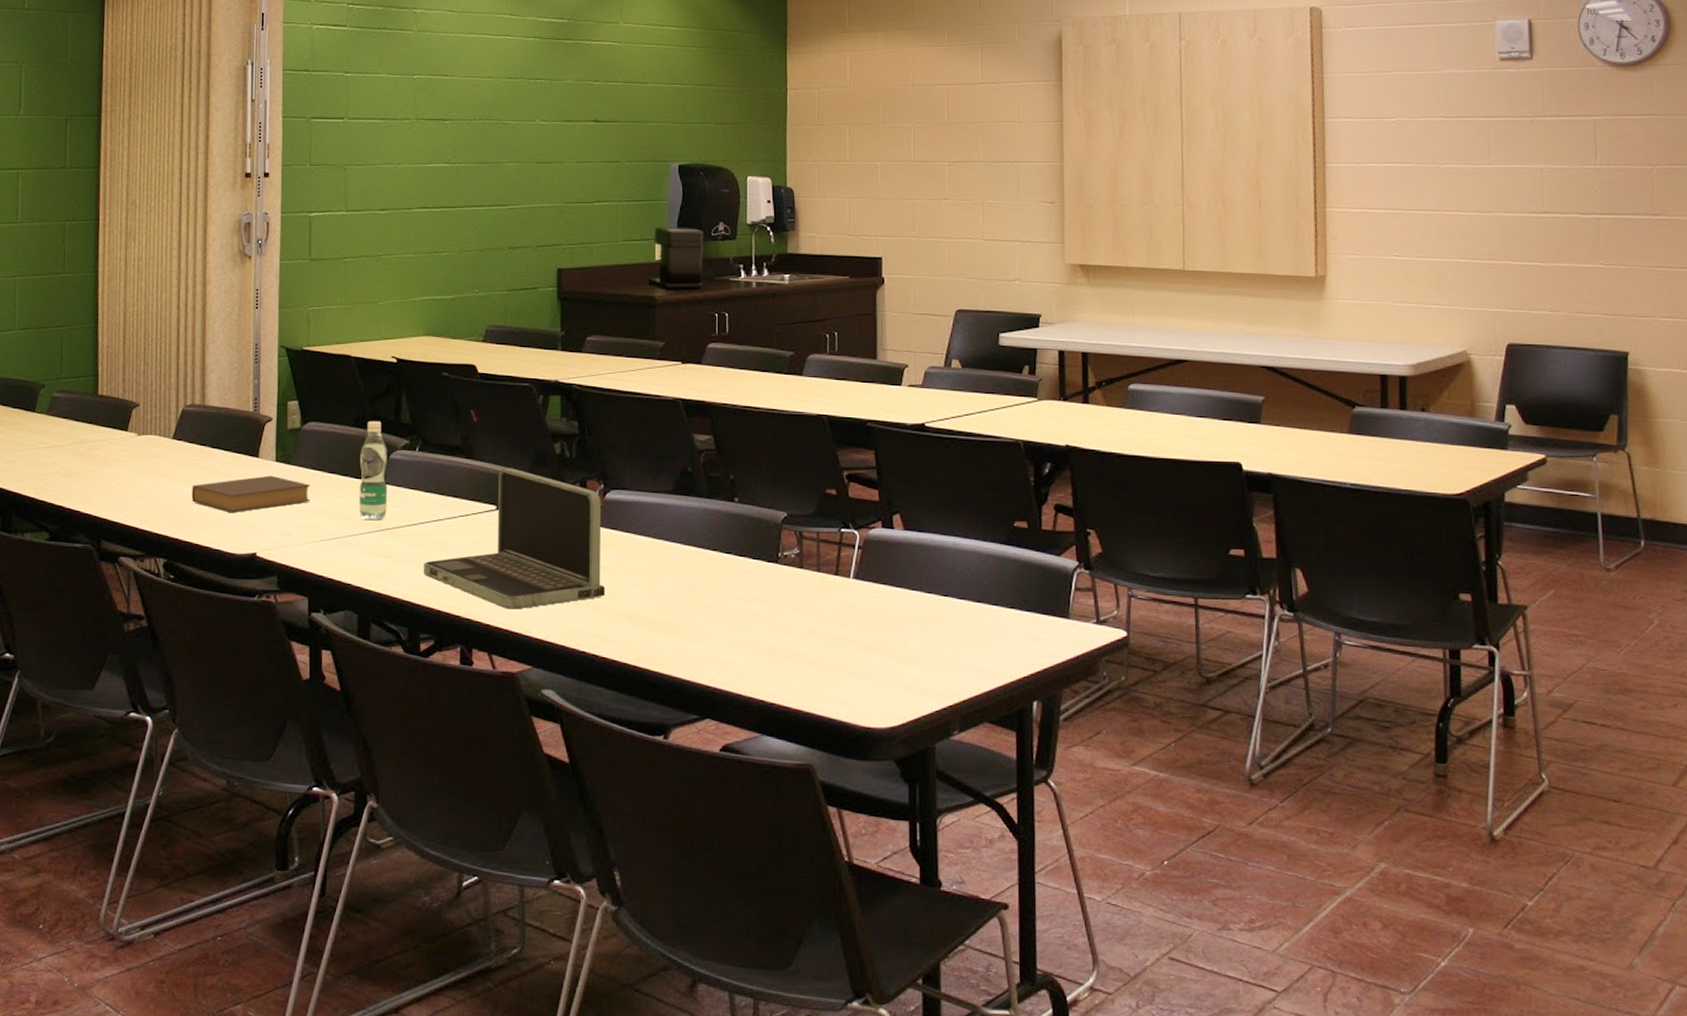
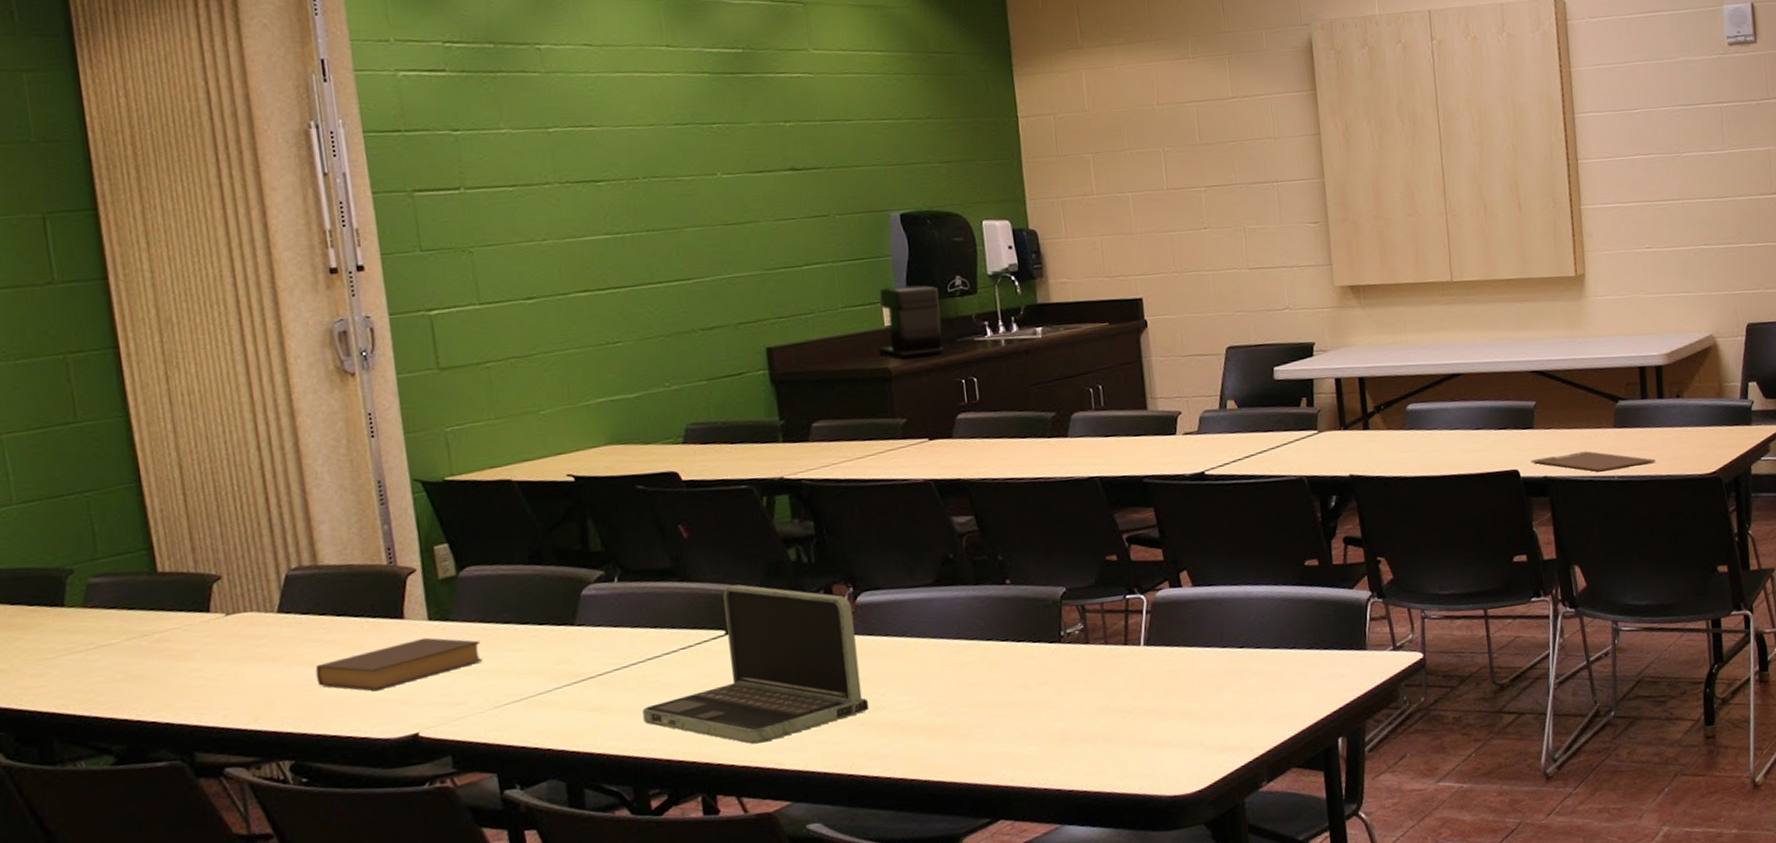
bottle: present [359,421,388,521] -> none [540,553,586,672]
clipboard: none [1255,453,1394,476] -> present [1530,451,1656,472]

